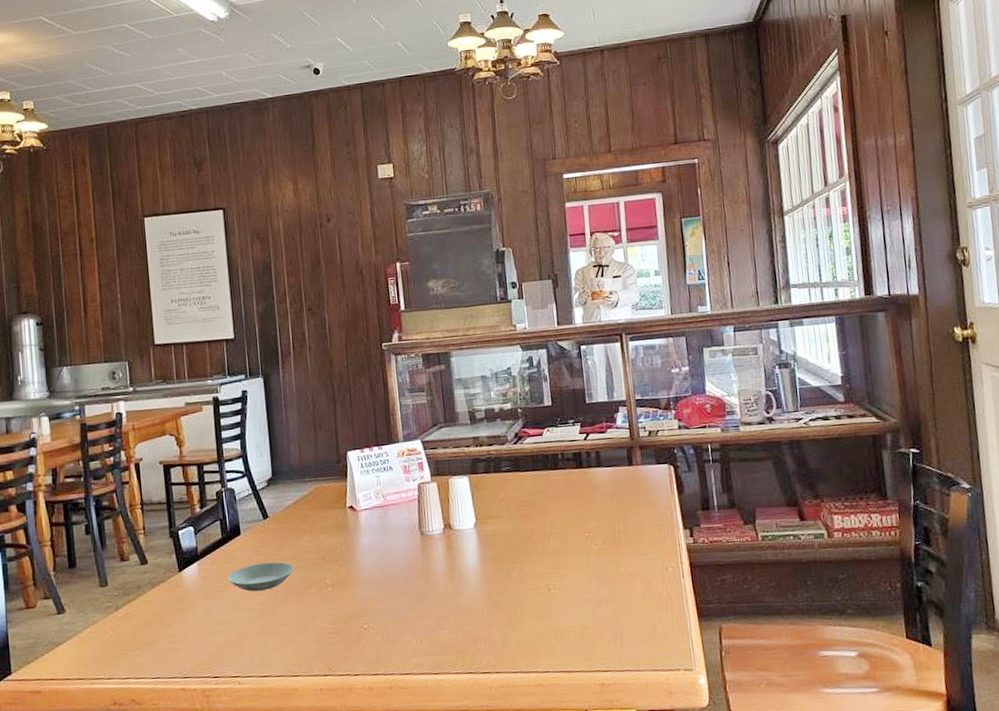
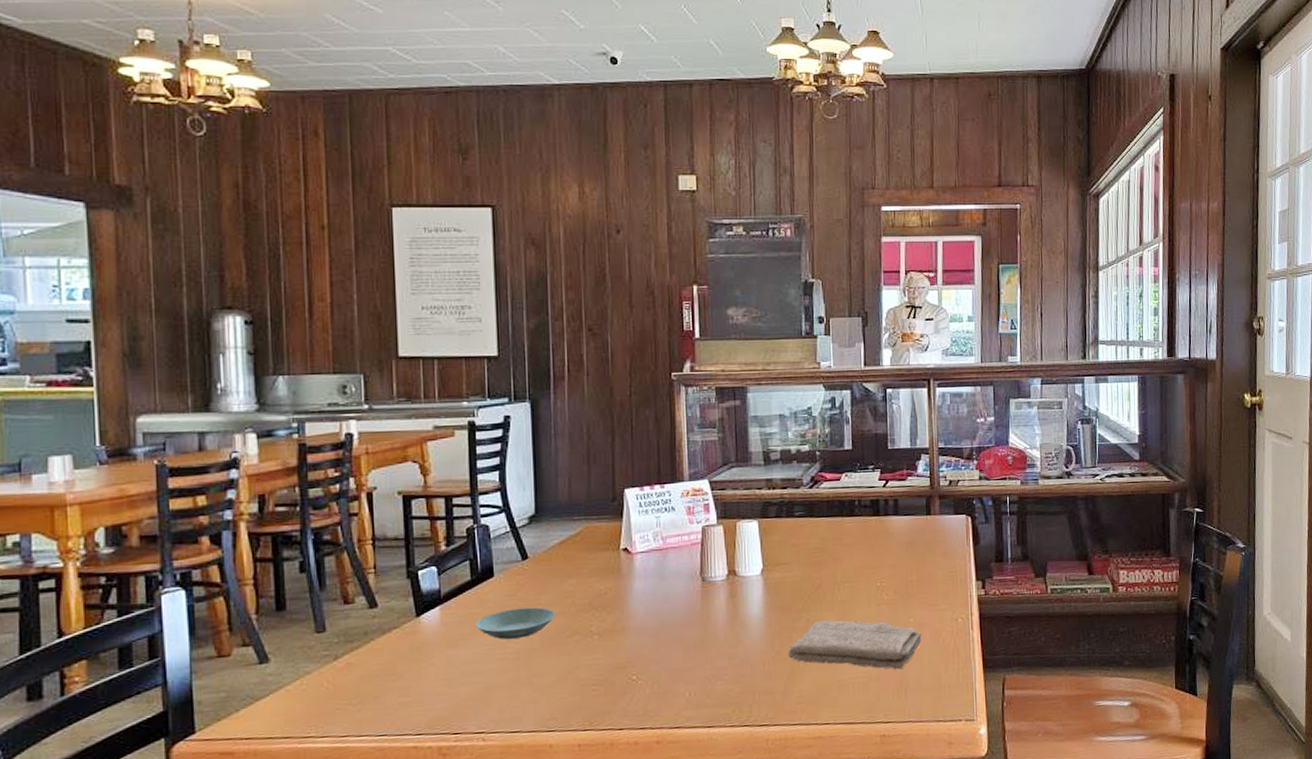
washcloth: none [504,570,634,619] -> present [788,620,922,670]

